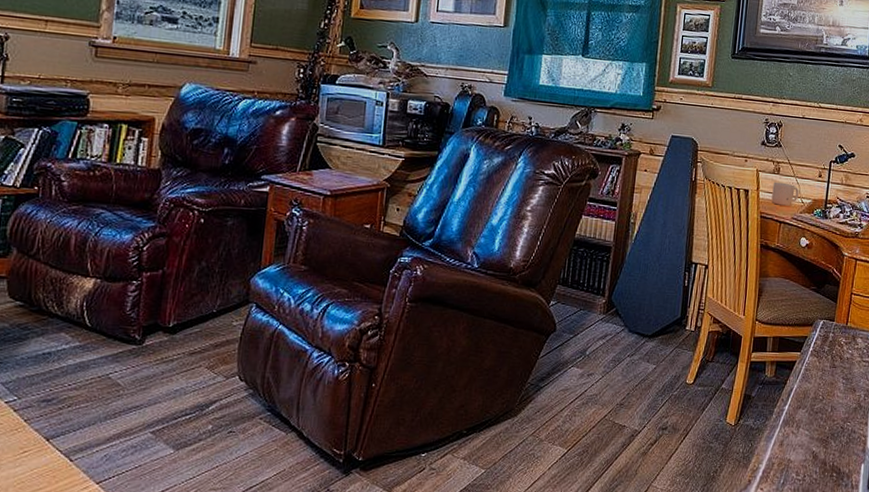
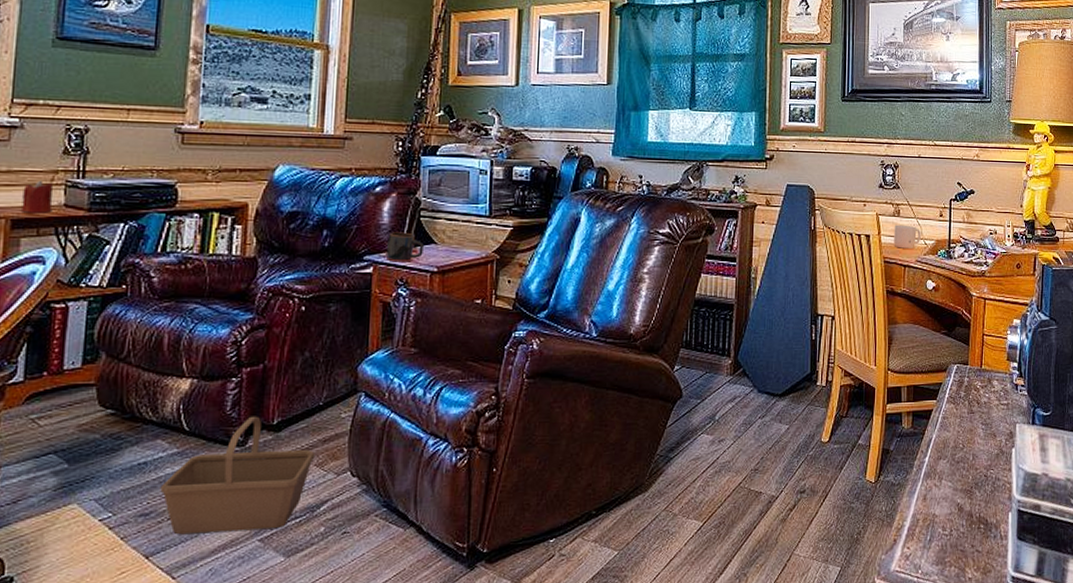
basket: none [62,317,207,423] -> present [160,416,316,535]
mug: none [283,154,319,184] -> present [387,232,424,262]

